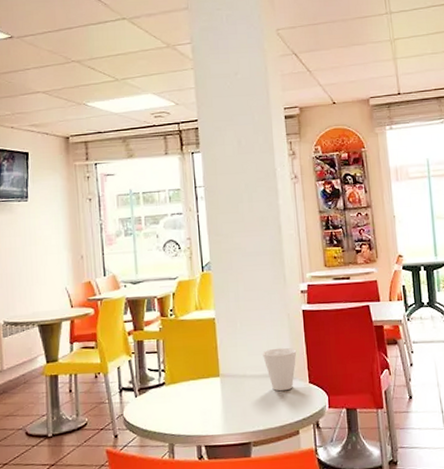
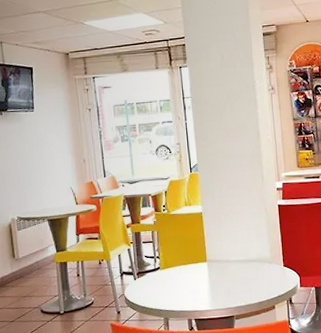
cup: present [263,347,297,392] -> none [244,237,273,274]

